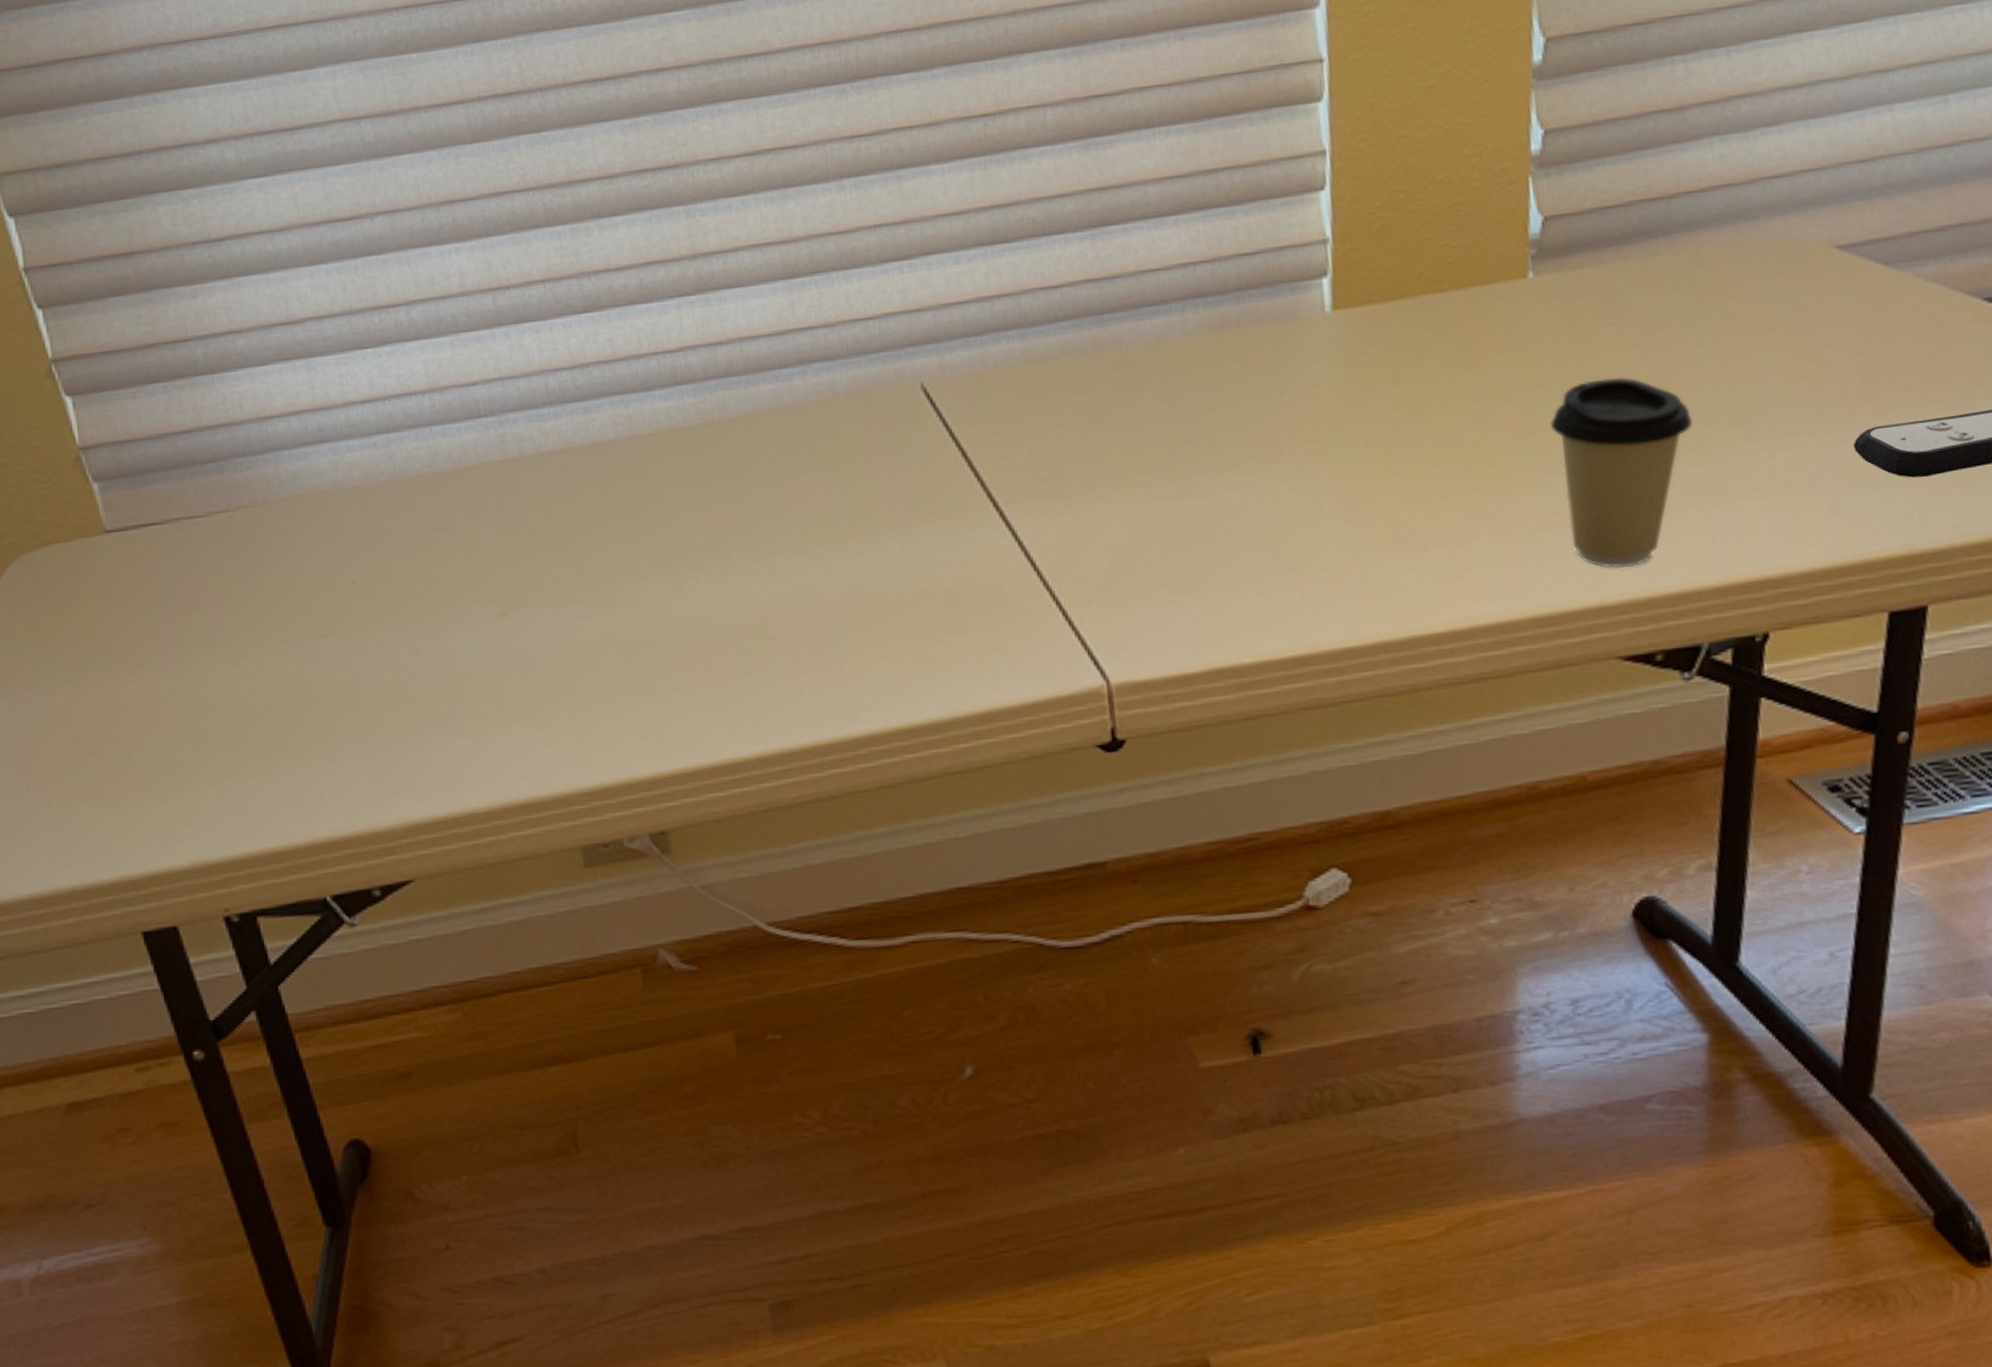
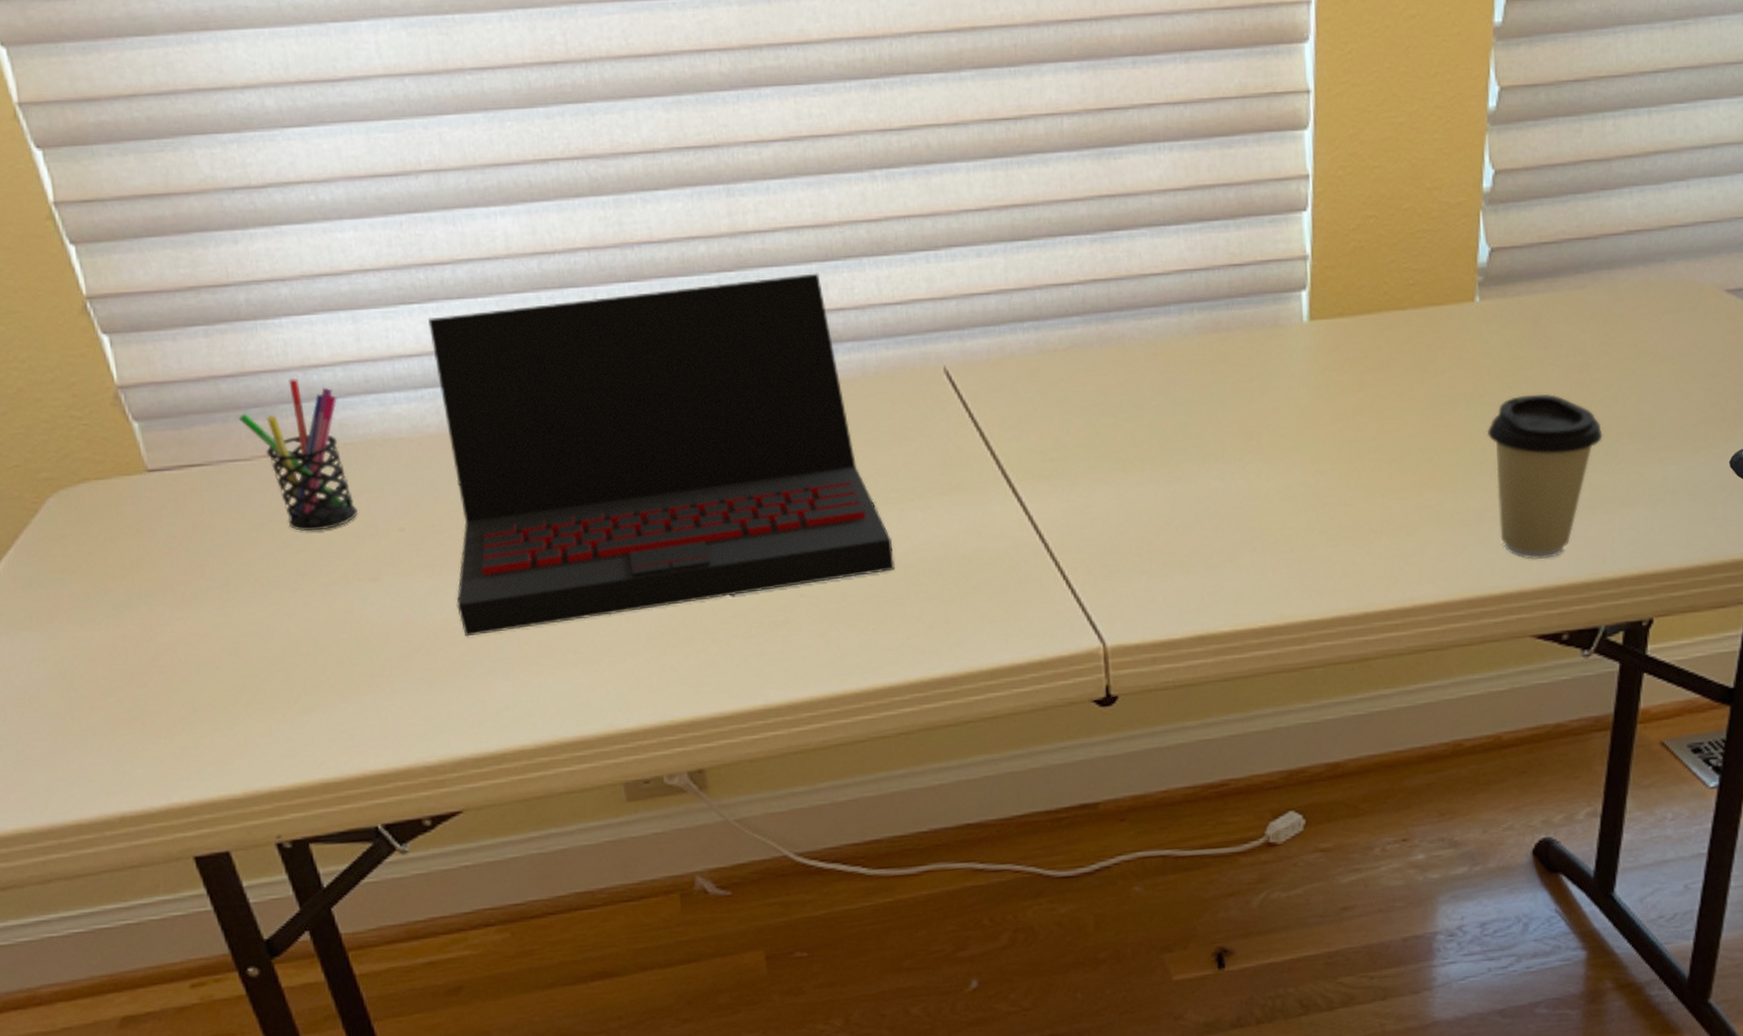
pen holder: none [194,431,311,588] -> present [238,378,358,532]
laptop: none [382,291,871,693] -> present [428,273,895,637]

